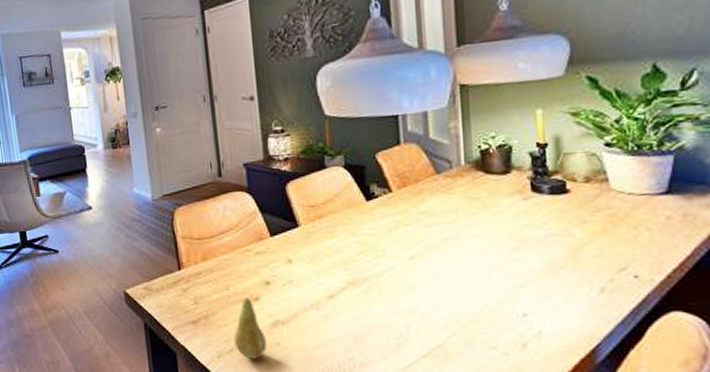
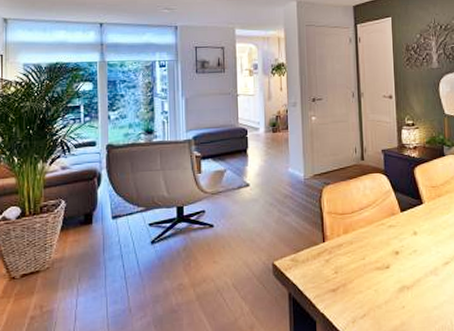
fruit: present [233,297,267,359] -> none [366,265,394,322]

